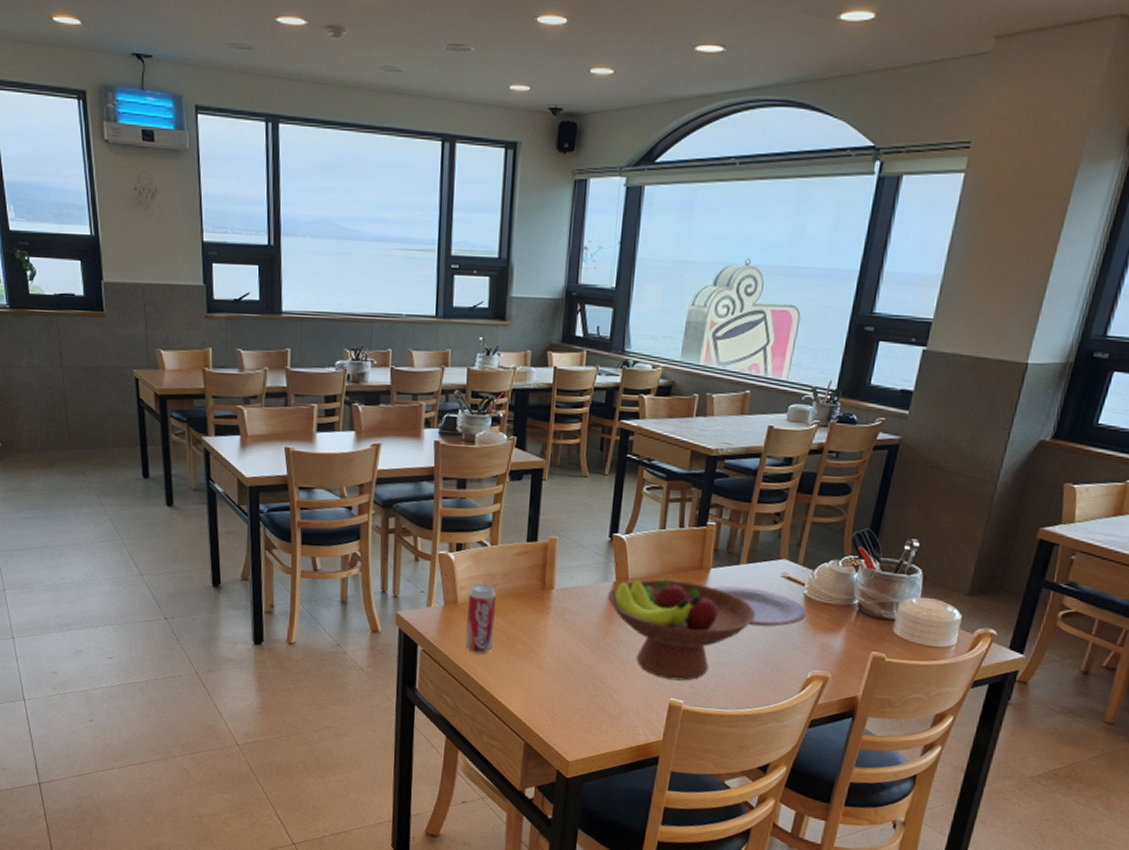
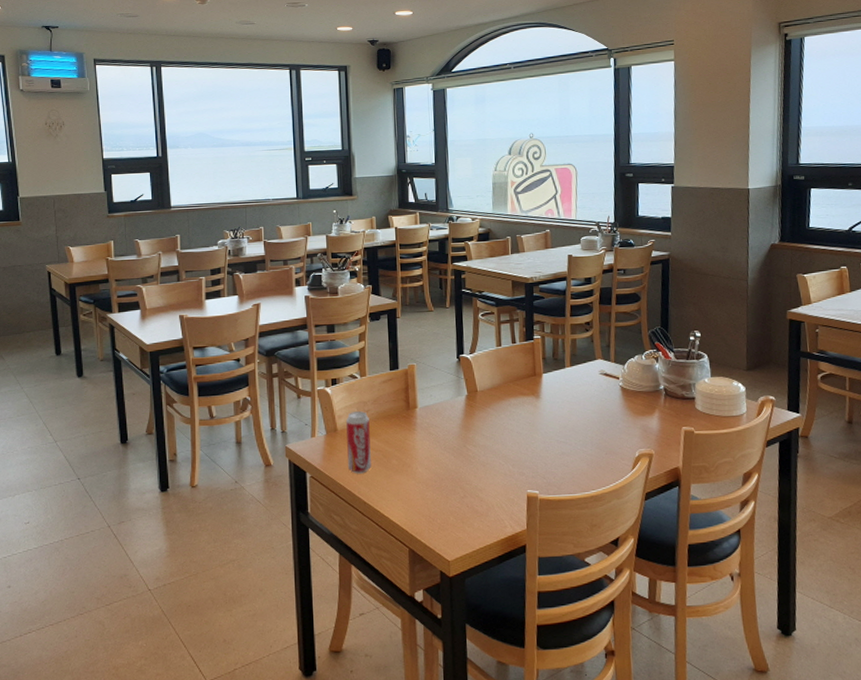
fruit bowl: present [608,579,756,681] -> none [463,387,585,474]
plate: present [714,585,806,627] -> none [548,385,625,418]

